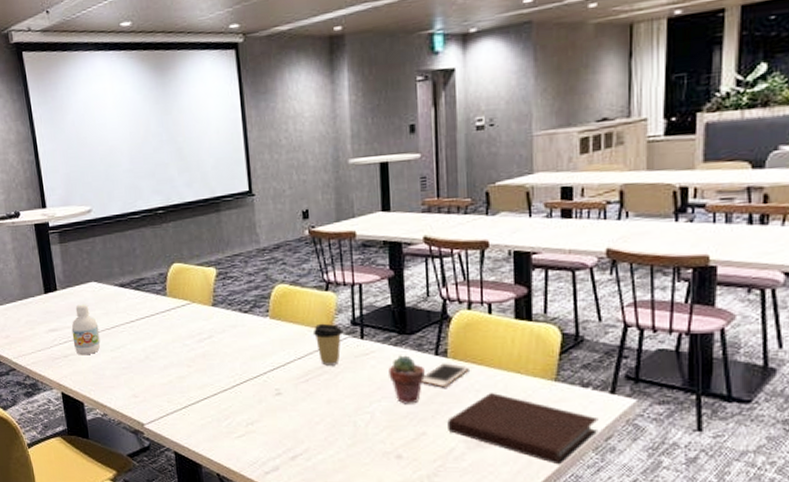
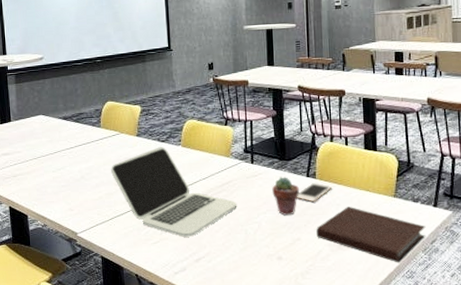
bottle: present [71,304,101,356] -> none [21,133,45,176]
laptop: none [181,319,343,430] -> present [111,147,237,237]
coffee cup: present [312,323,342,366] -> none [214,151,237,185]

